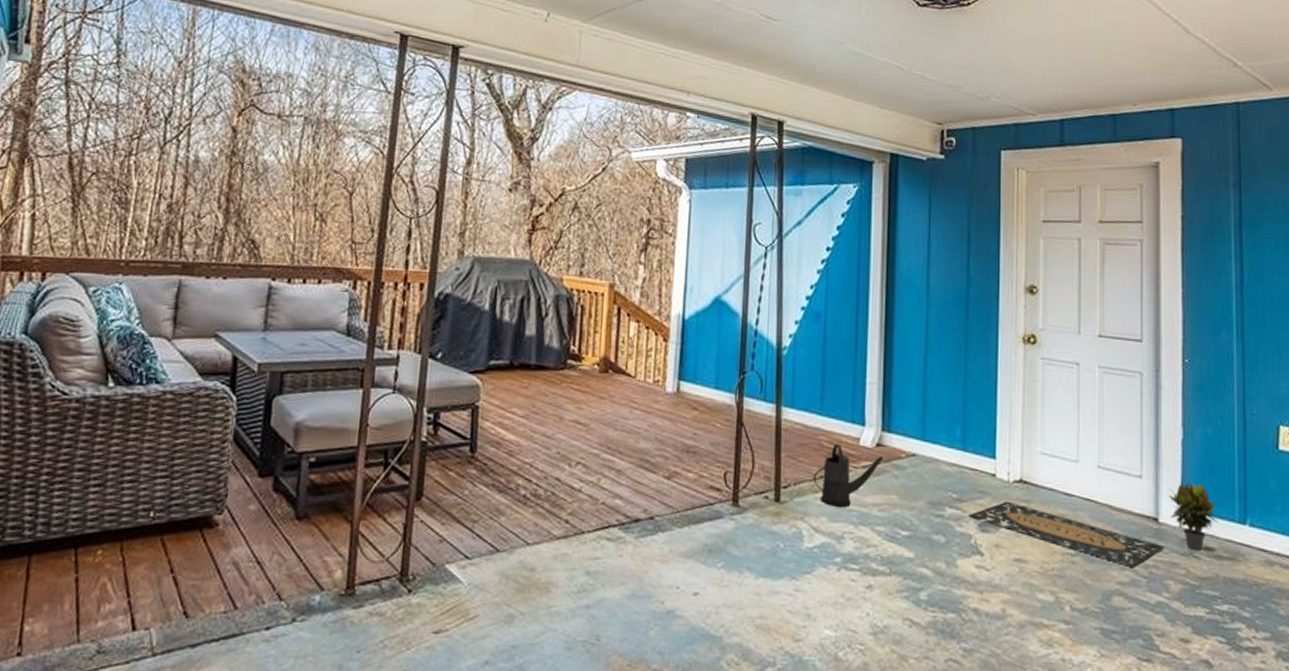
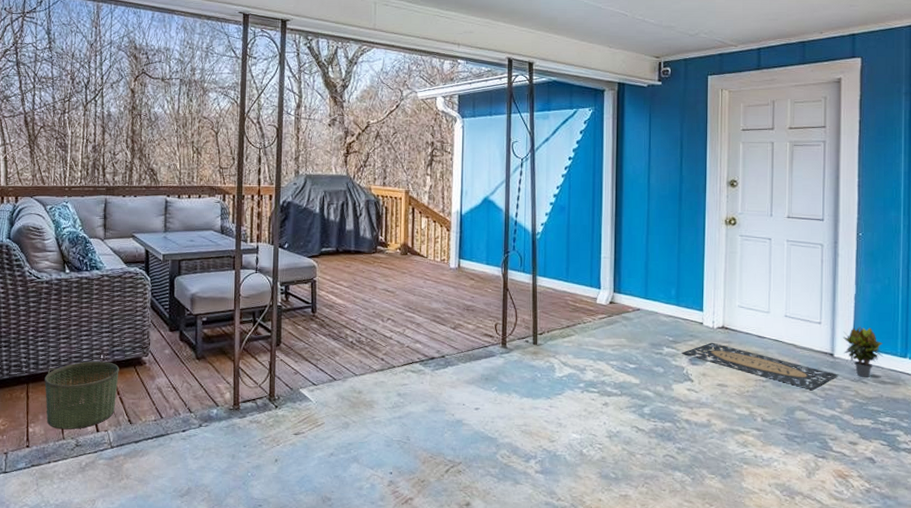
basket: none [54,521,177,628] -> present [44,361,119,430]
watering can: present [813,444,883,507] -> none [561,303,614,348]

